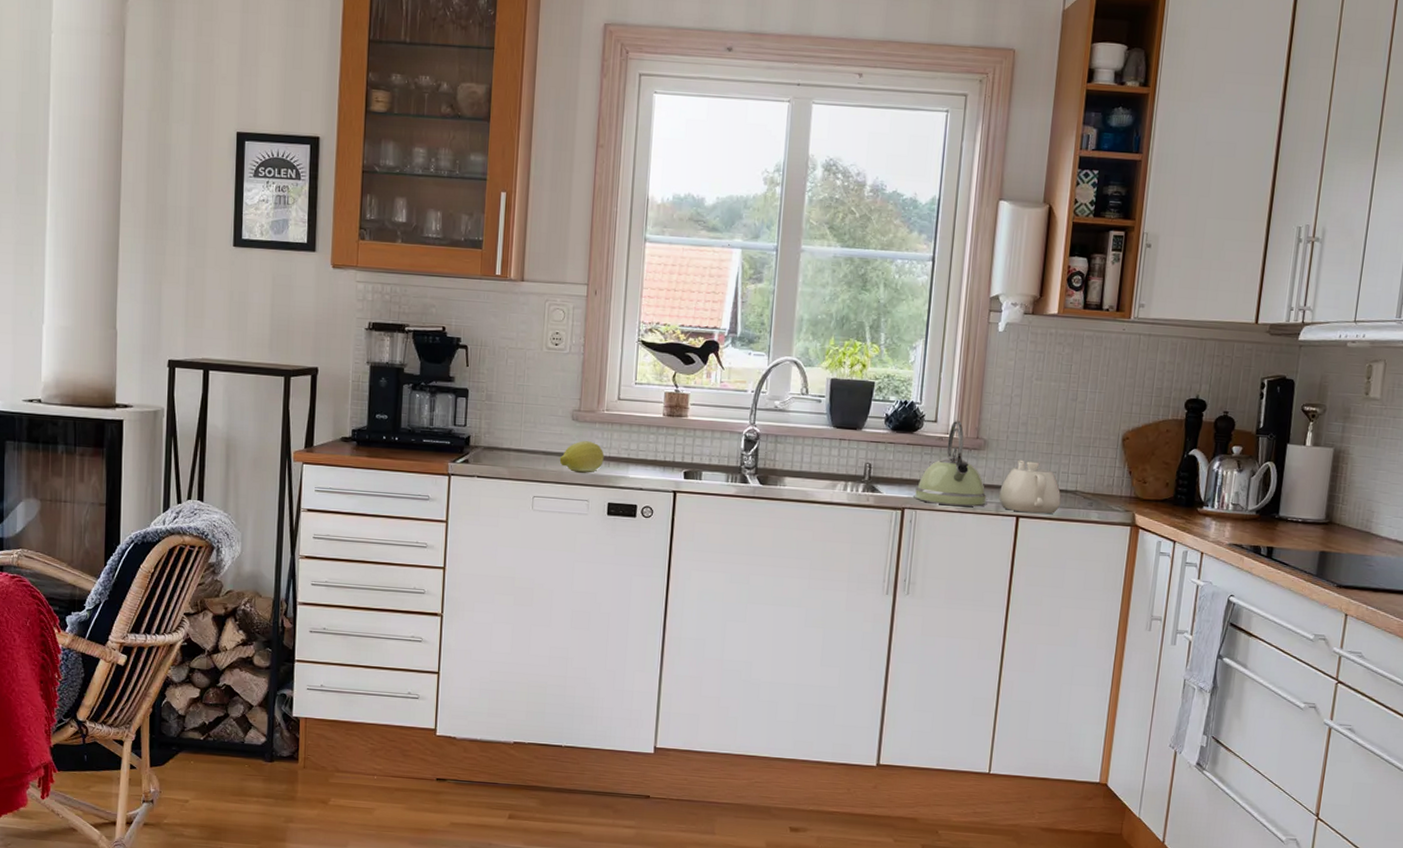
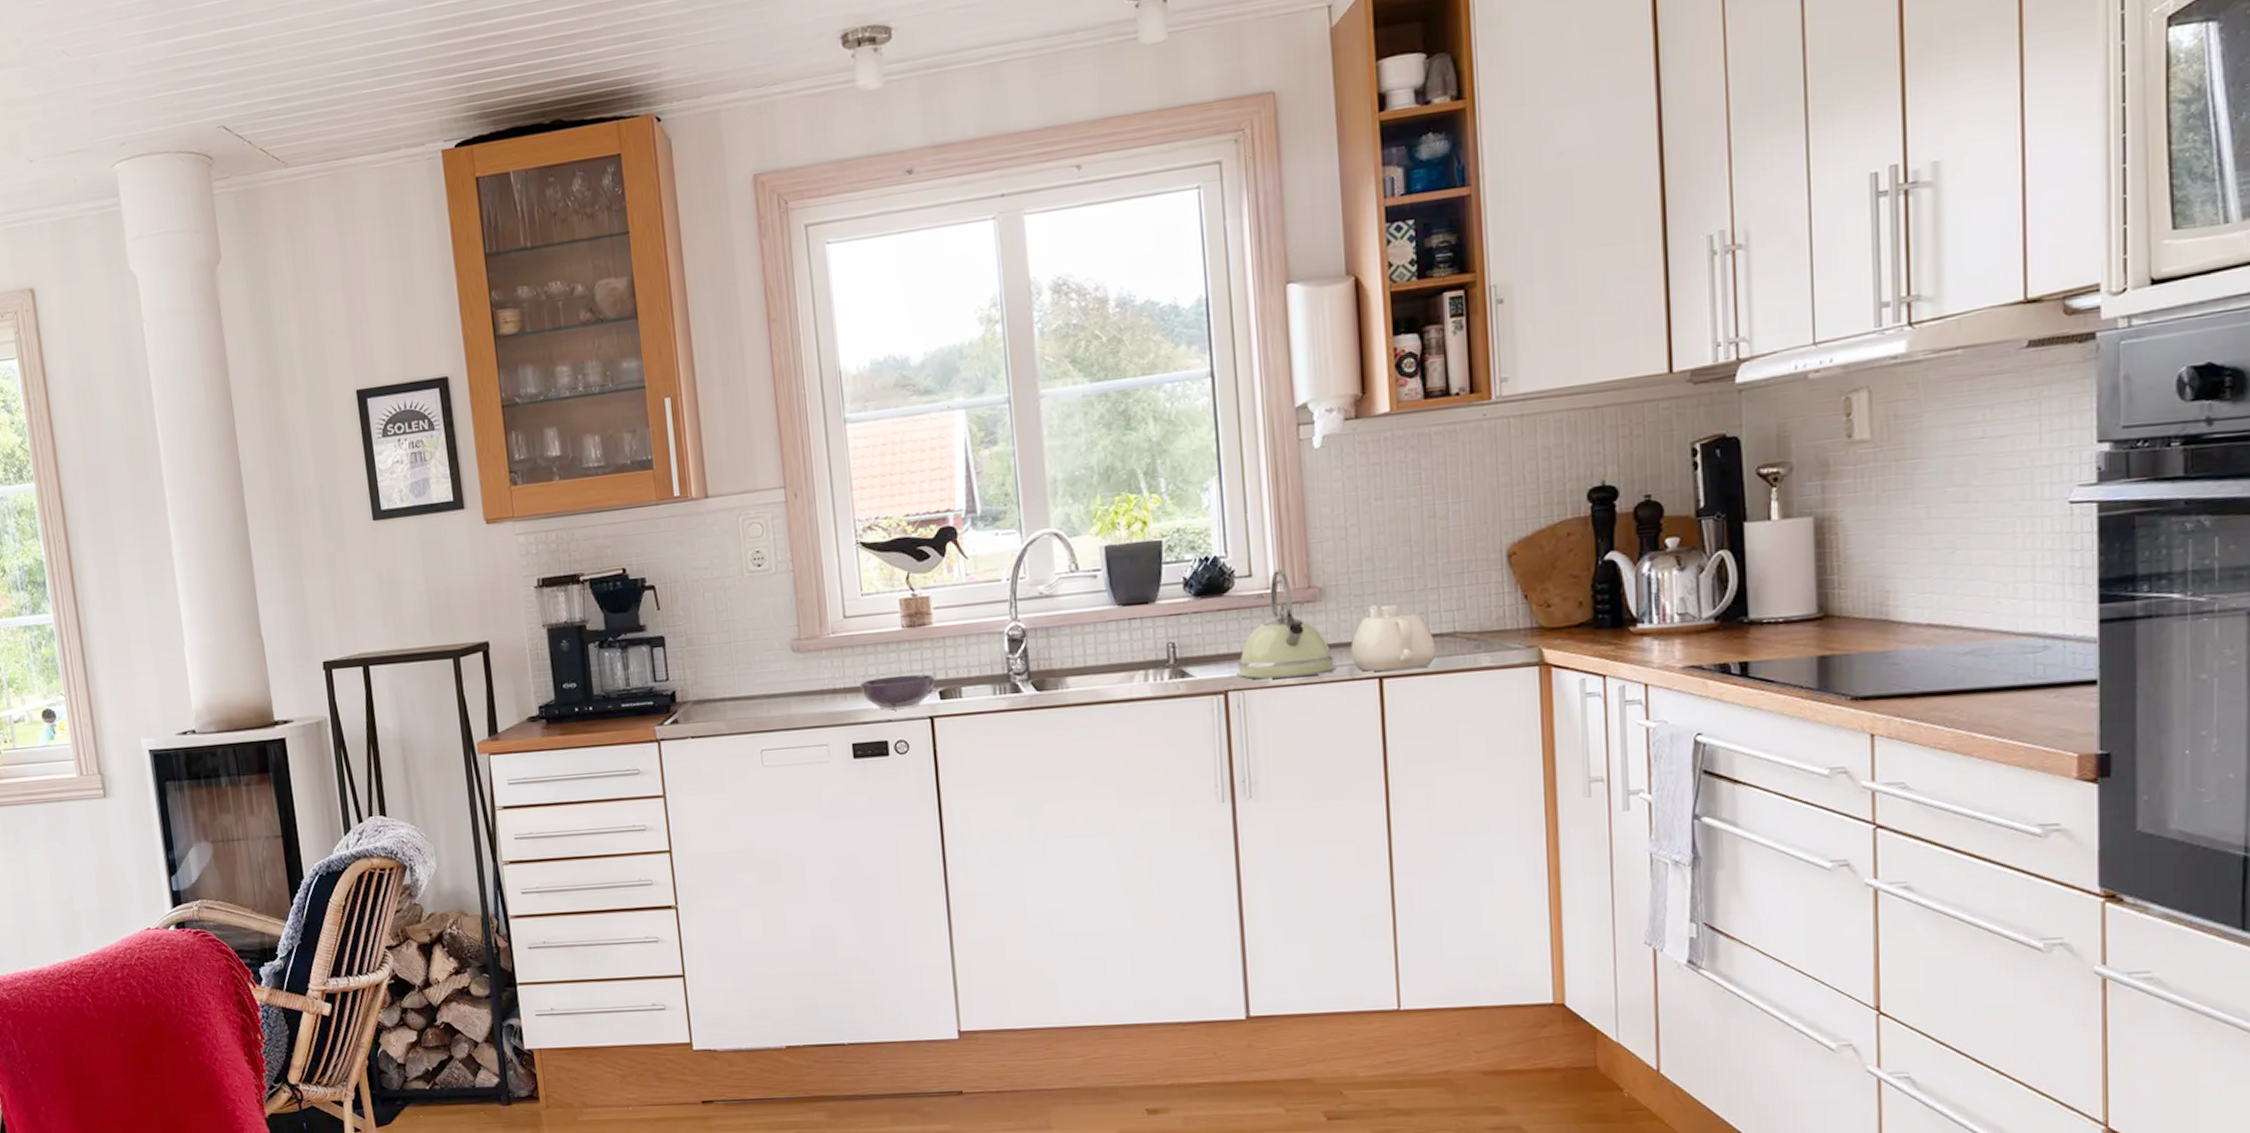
fruit: present [559,441,604,474] -> none [785,673,839,715]
bowl: none [622,453,683,482] -> present [860,674,935,711]

